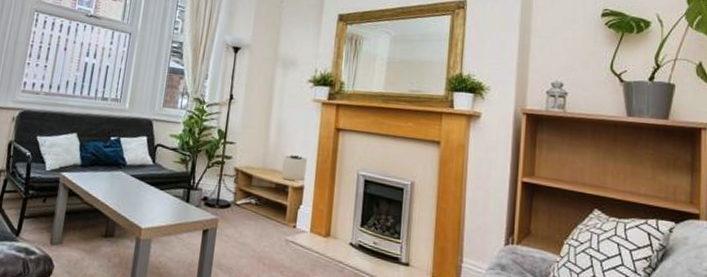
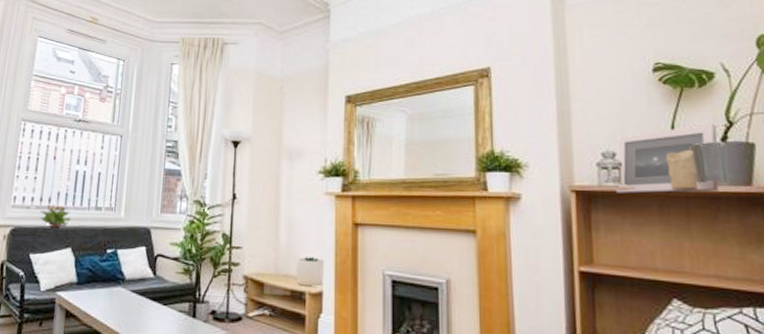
potted flower: none [48,92,78,114] -> present [40,204,71,227]
picture frame: none [560,65,647,123] -> present [615,123,719,195]
candle: none [603,85,627,121] -> present [666,149,699,191]

